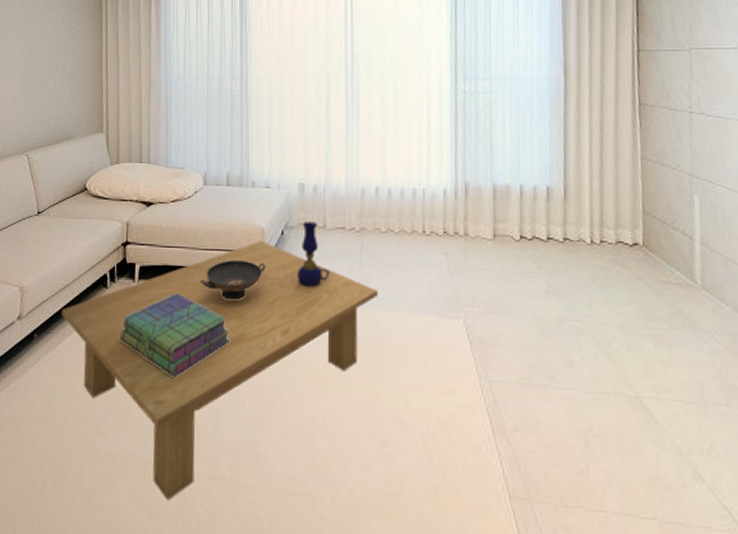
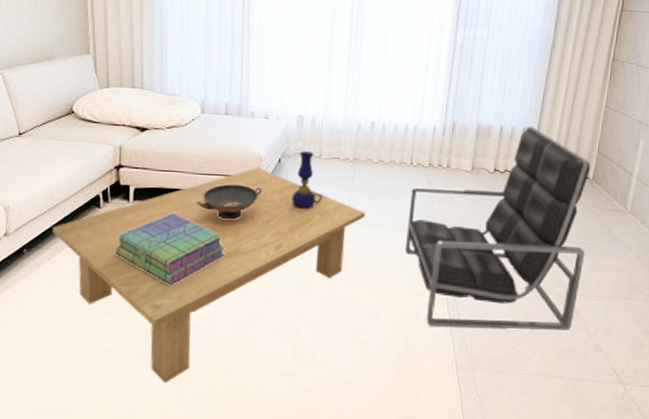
lounge chair: none [426,185,655,449] -> present [404,126,591,330]

